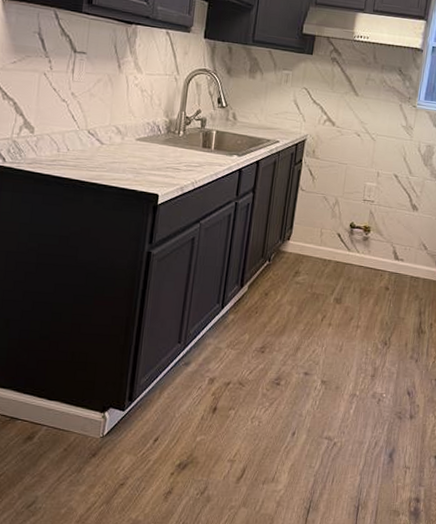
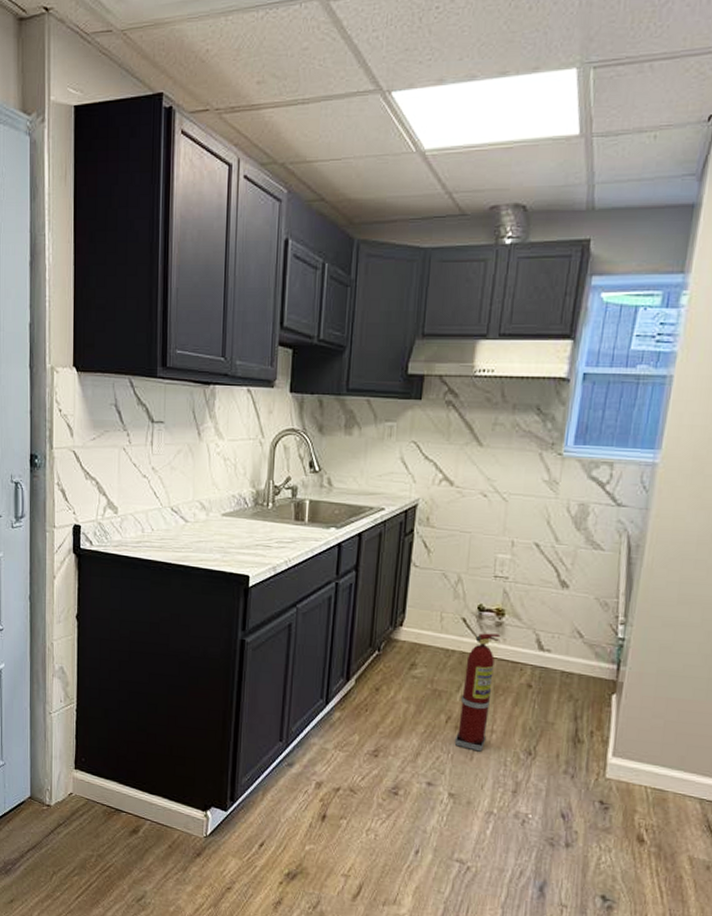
fire extinguisher: none [327,246,367,344] -> present [454,633,501,752]

